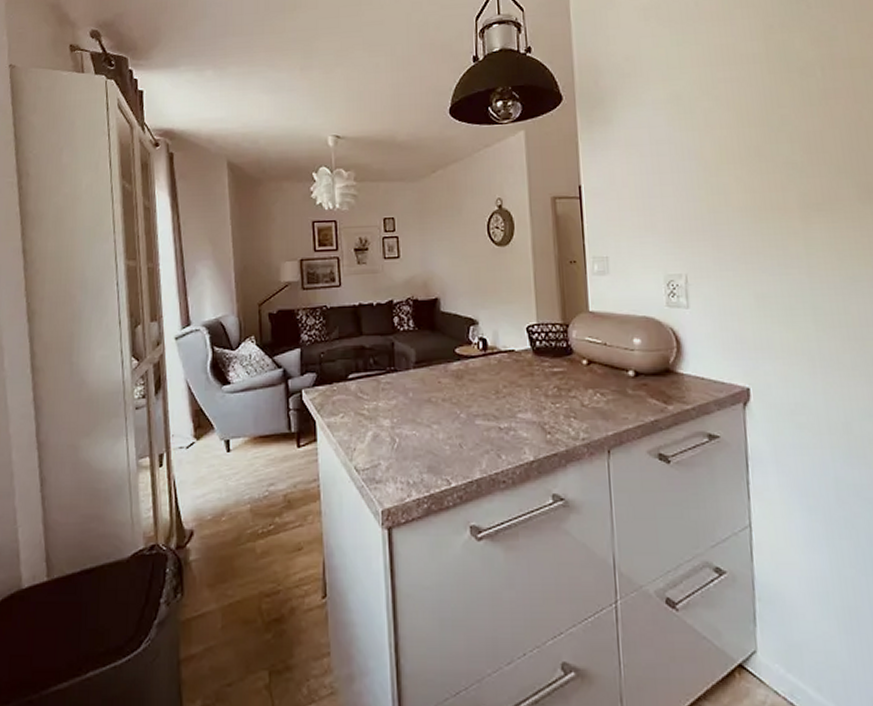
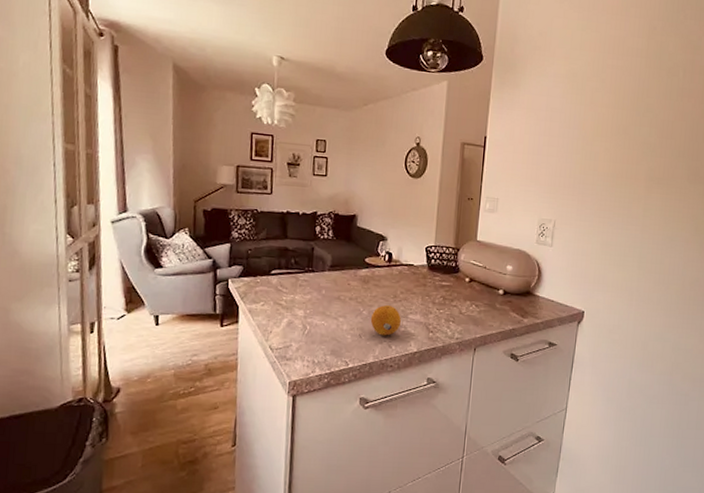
fruit: none [470,403,510,443] -> present [370,304,402,336]

